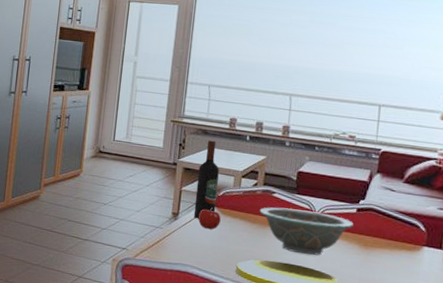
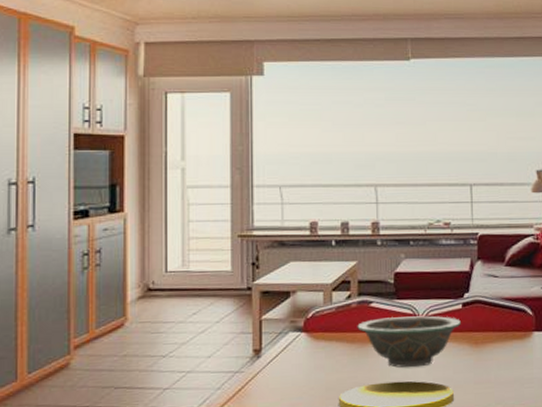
wine bottle: present [193,140,219,219] -> none [279,252,306,352]
apple: present [198,207,221,230] -> none [287,334,314,362]

